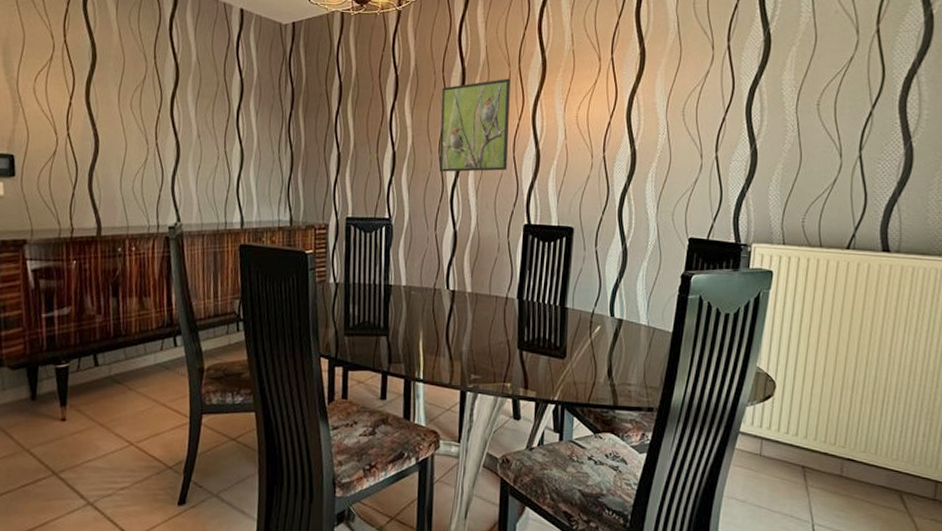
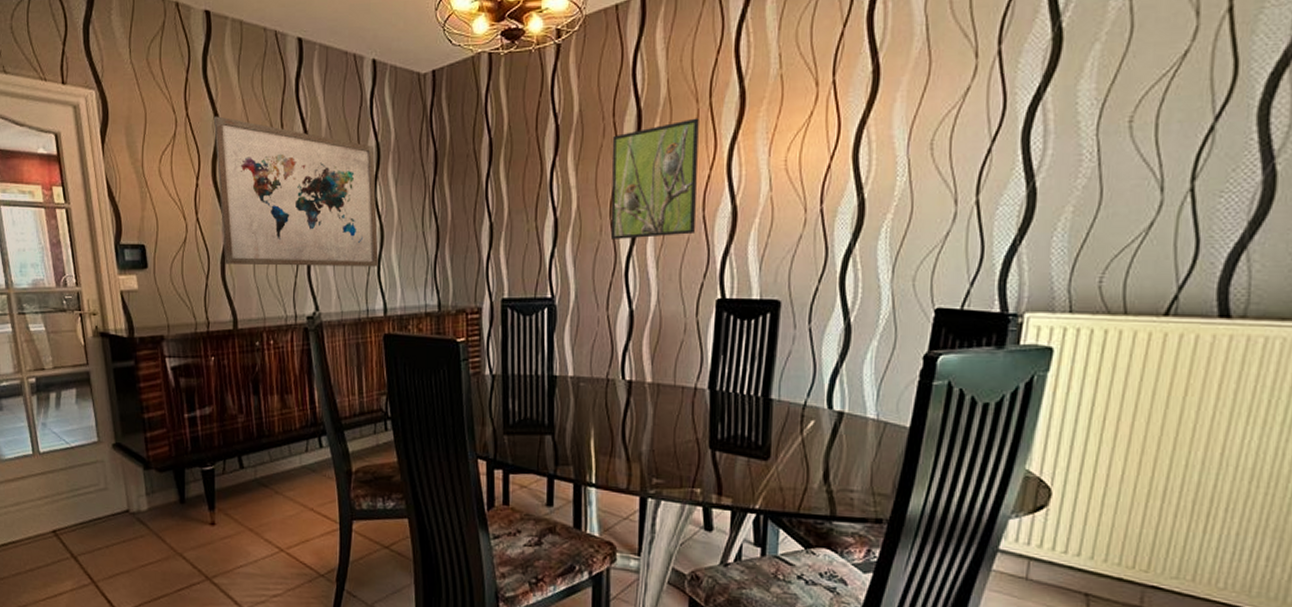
wall art: none [90,44,239,185] -> present [214,116,379,267]

